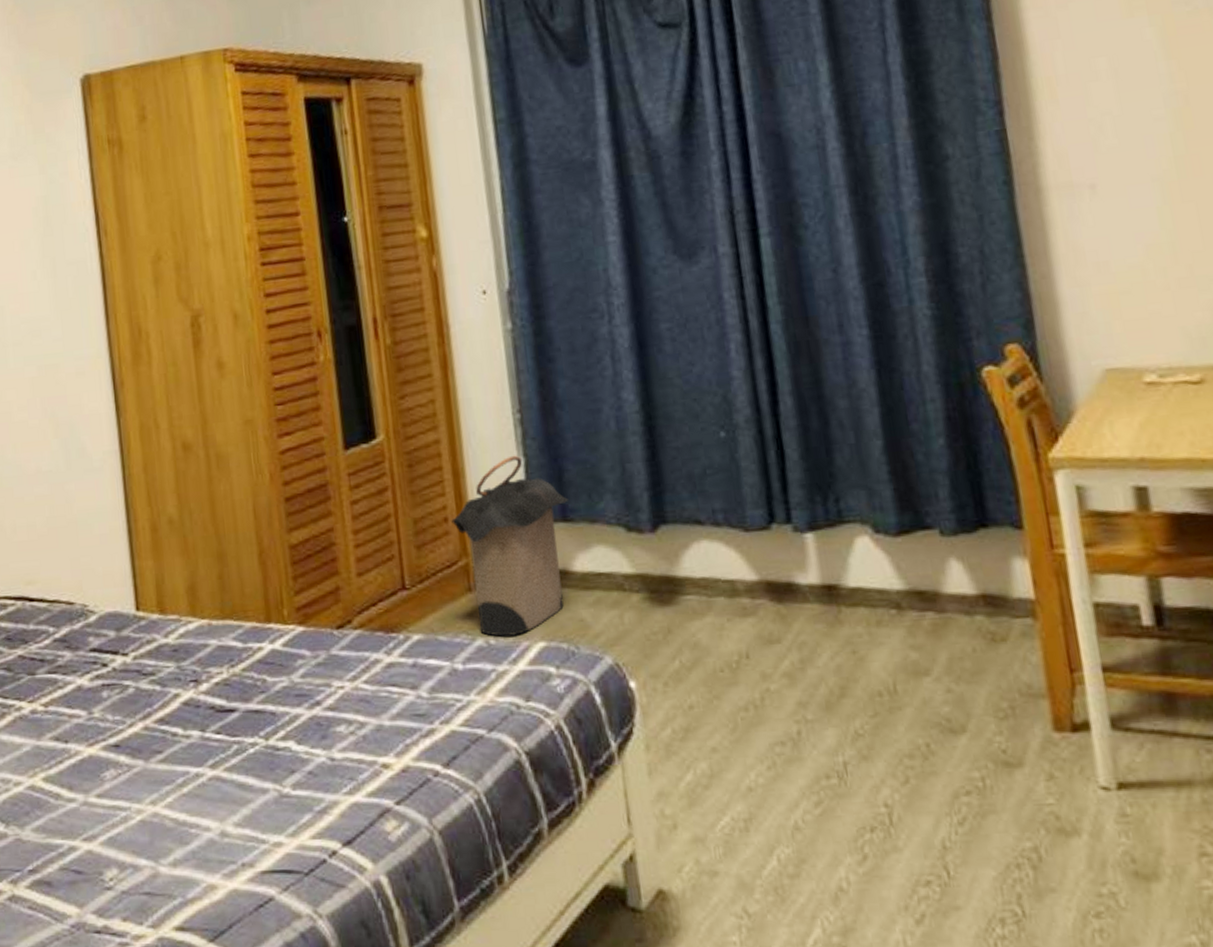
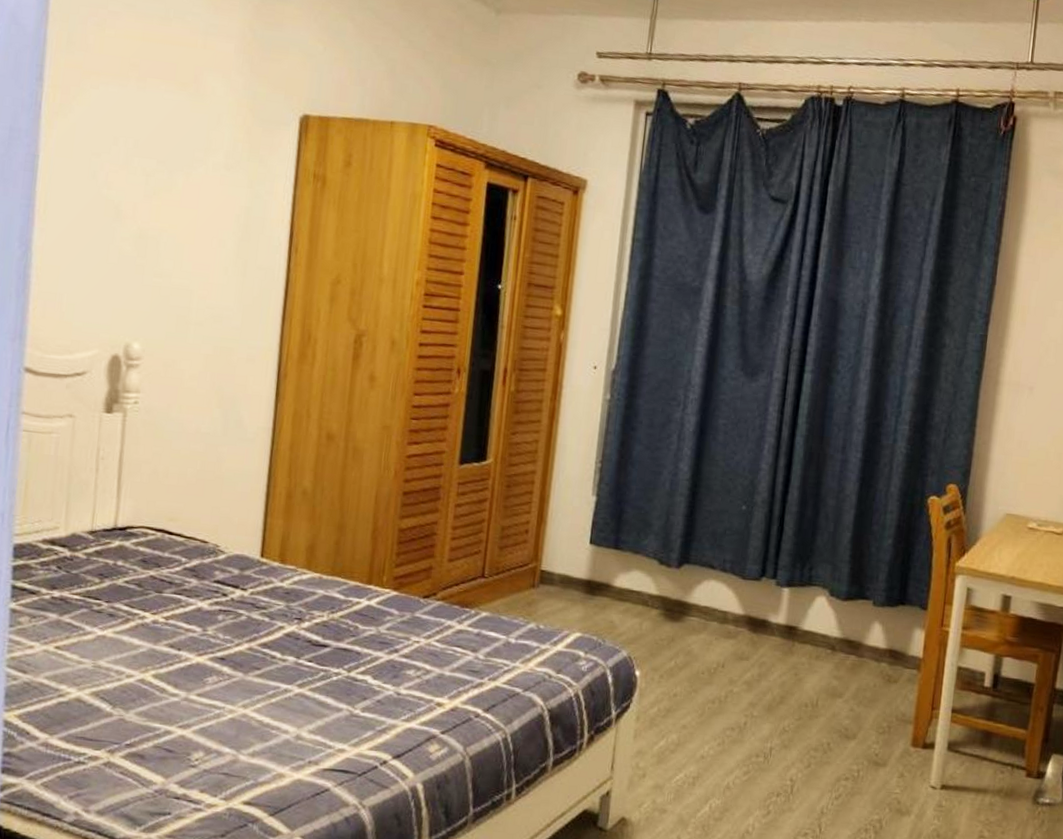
laundry hamper: present [450,455,568,637] -> none [530,493,622,625]

